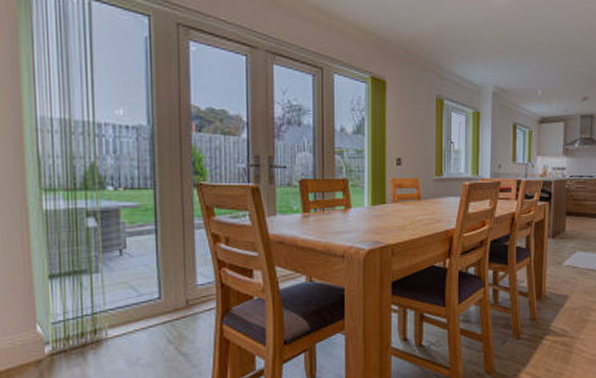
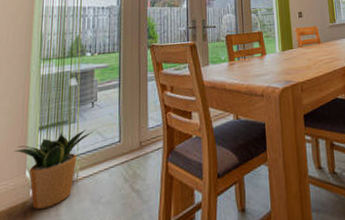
potted plant: none [17,282,124,368] -> present [14,130,94,209]

